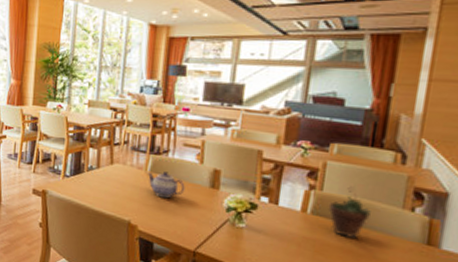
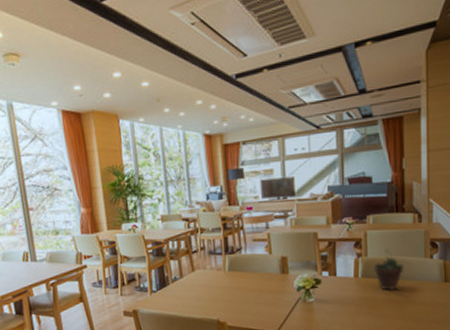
teapot: present [147,171,185,199] -> none [226,268,261,292]

